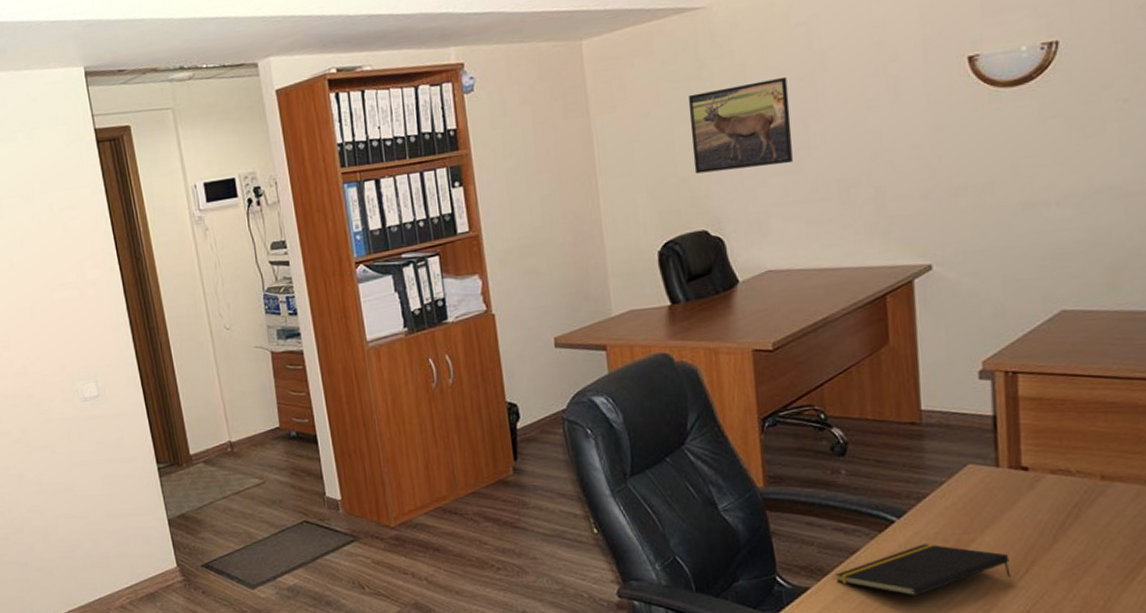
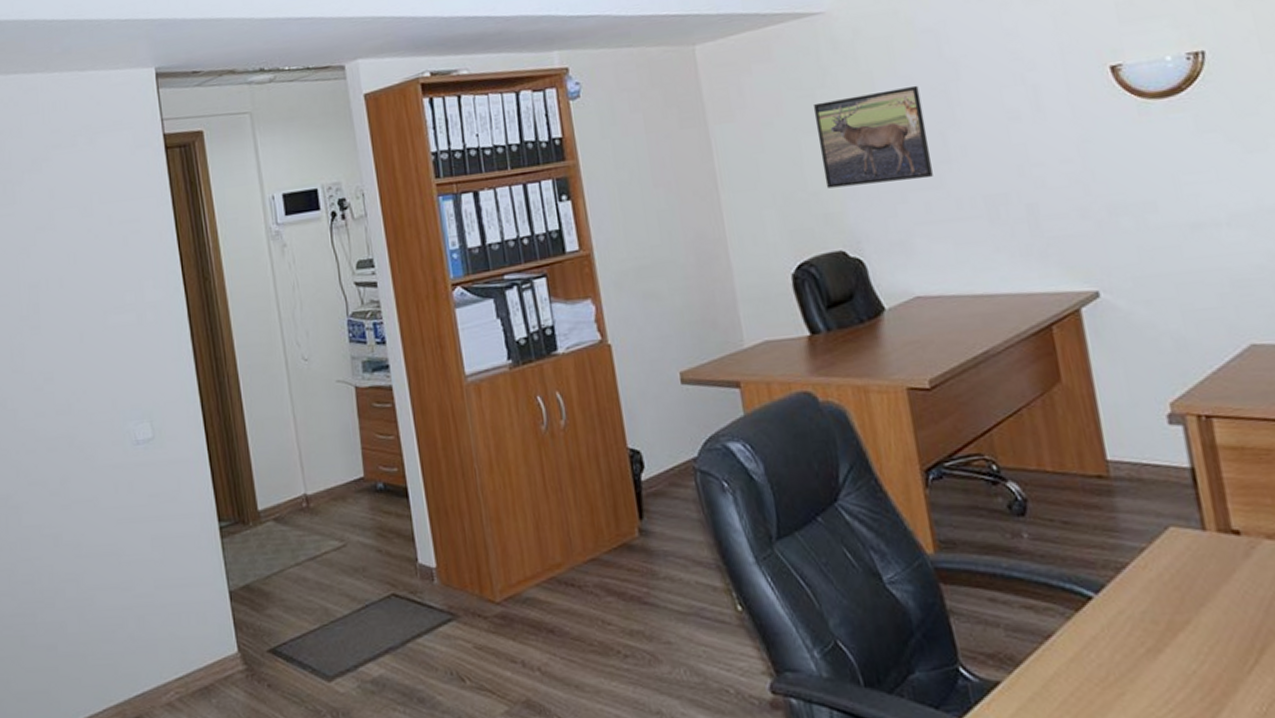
notepad: present [836,544,1011,597] -> none [1030,626,1239,694]

